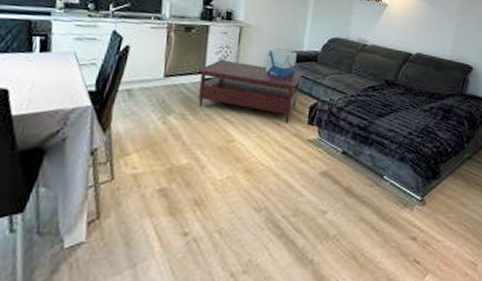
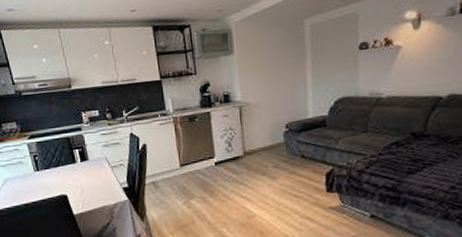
coffee table: present [198,59,304,123] -> none [208,140,313,194]
decorative cube: present [265,49,297,77] -> none [270,120,304,149]

